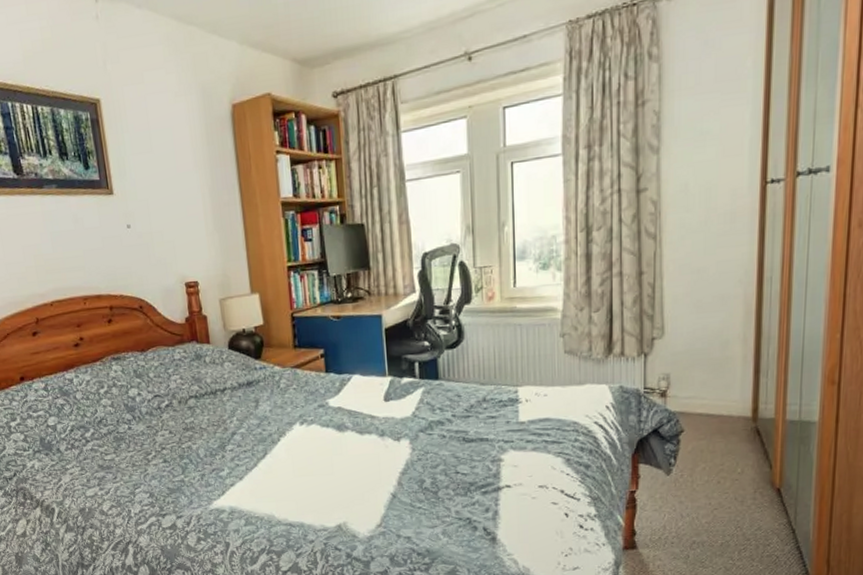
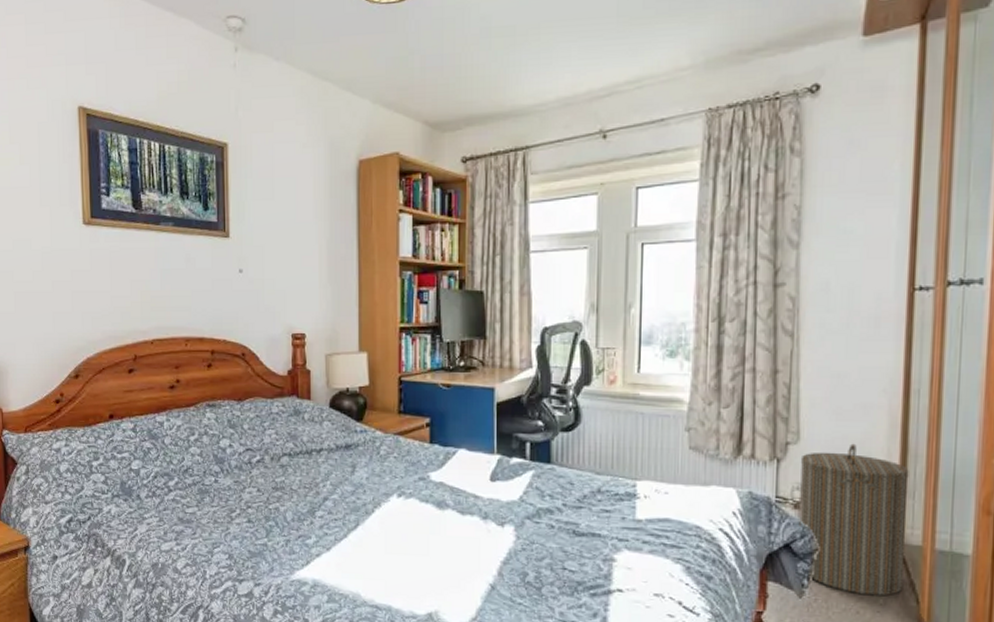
laundry hamper: none [665,332,763,467] -> present [799,443,909,597]

